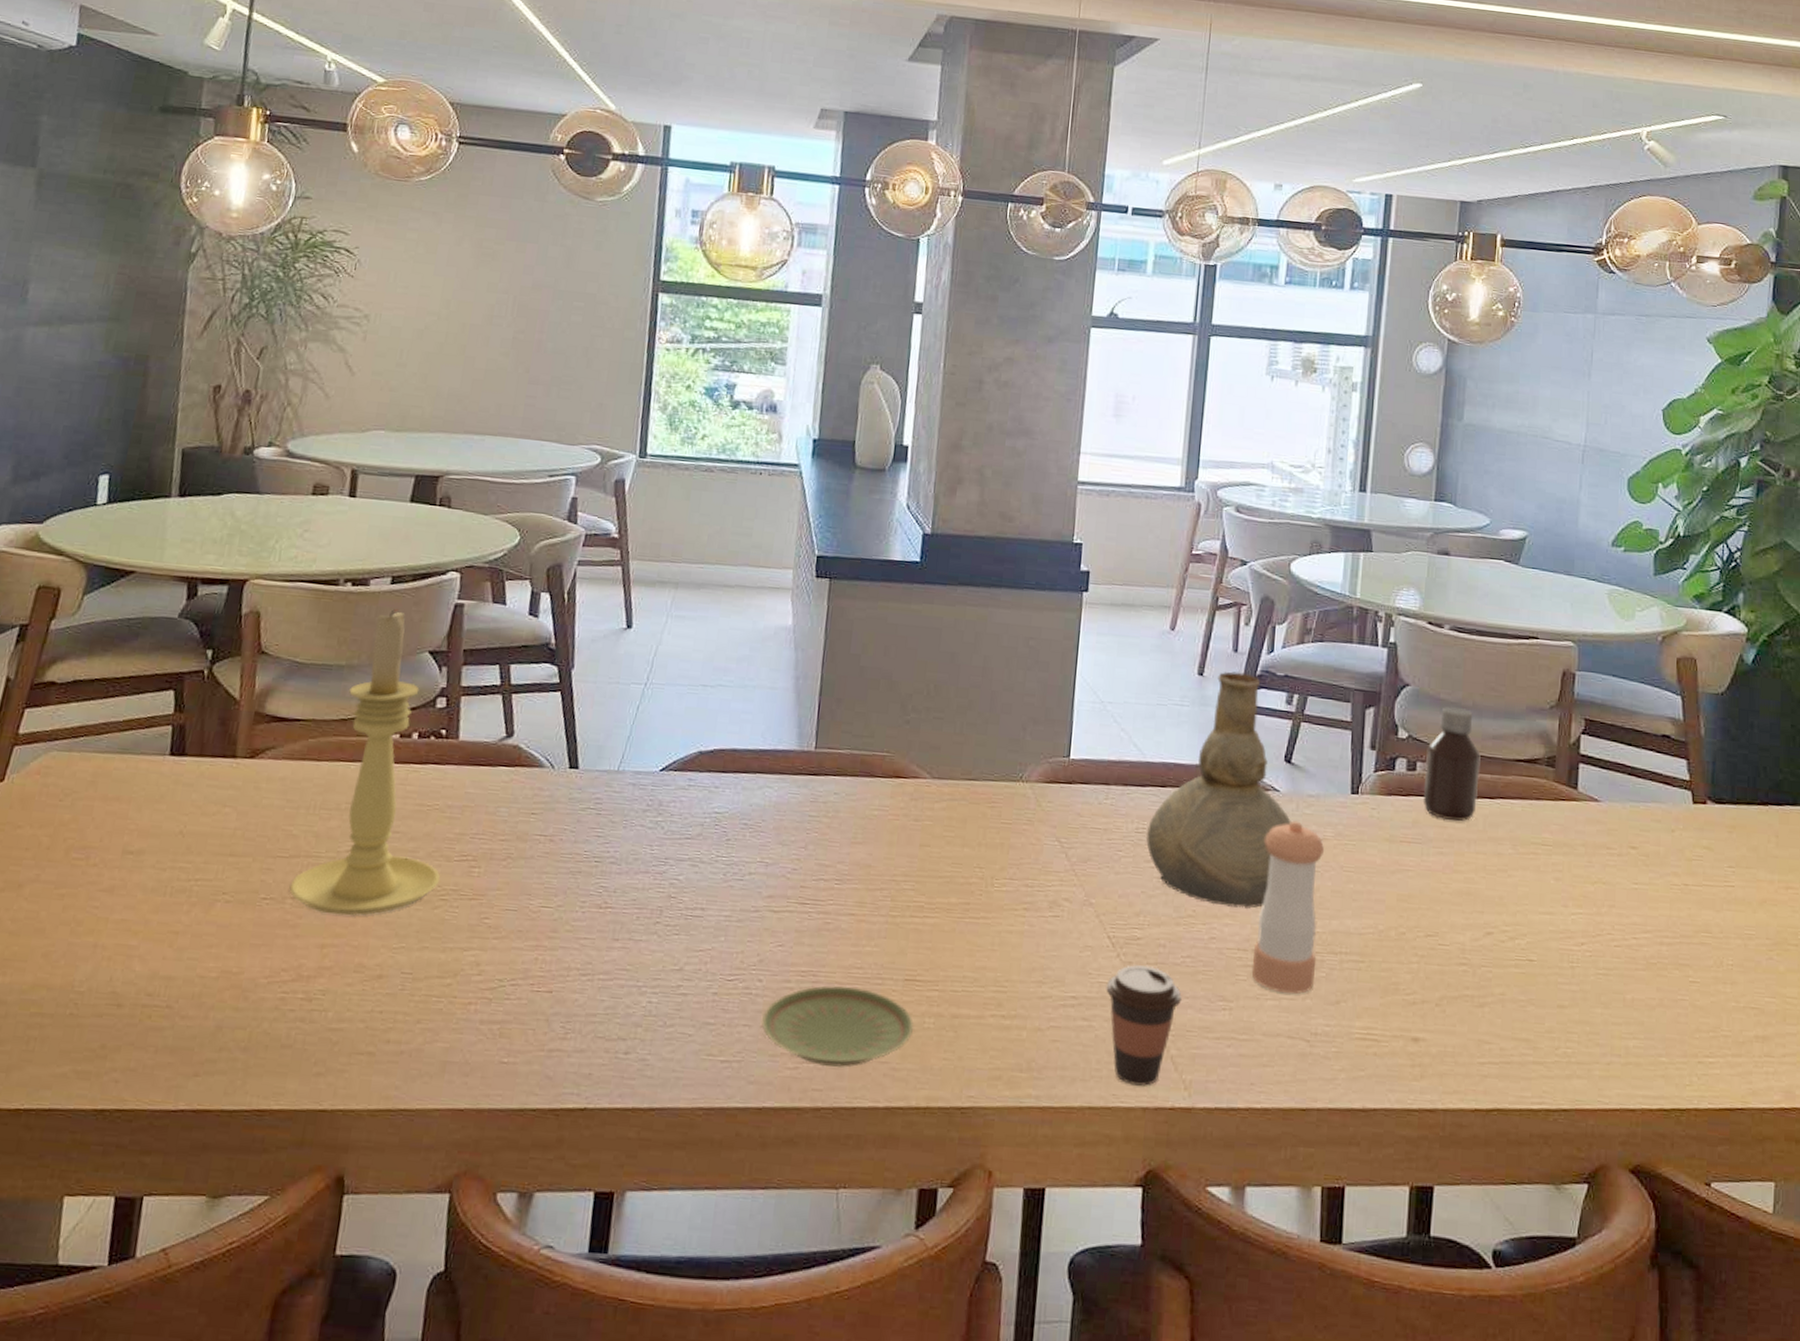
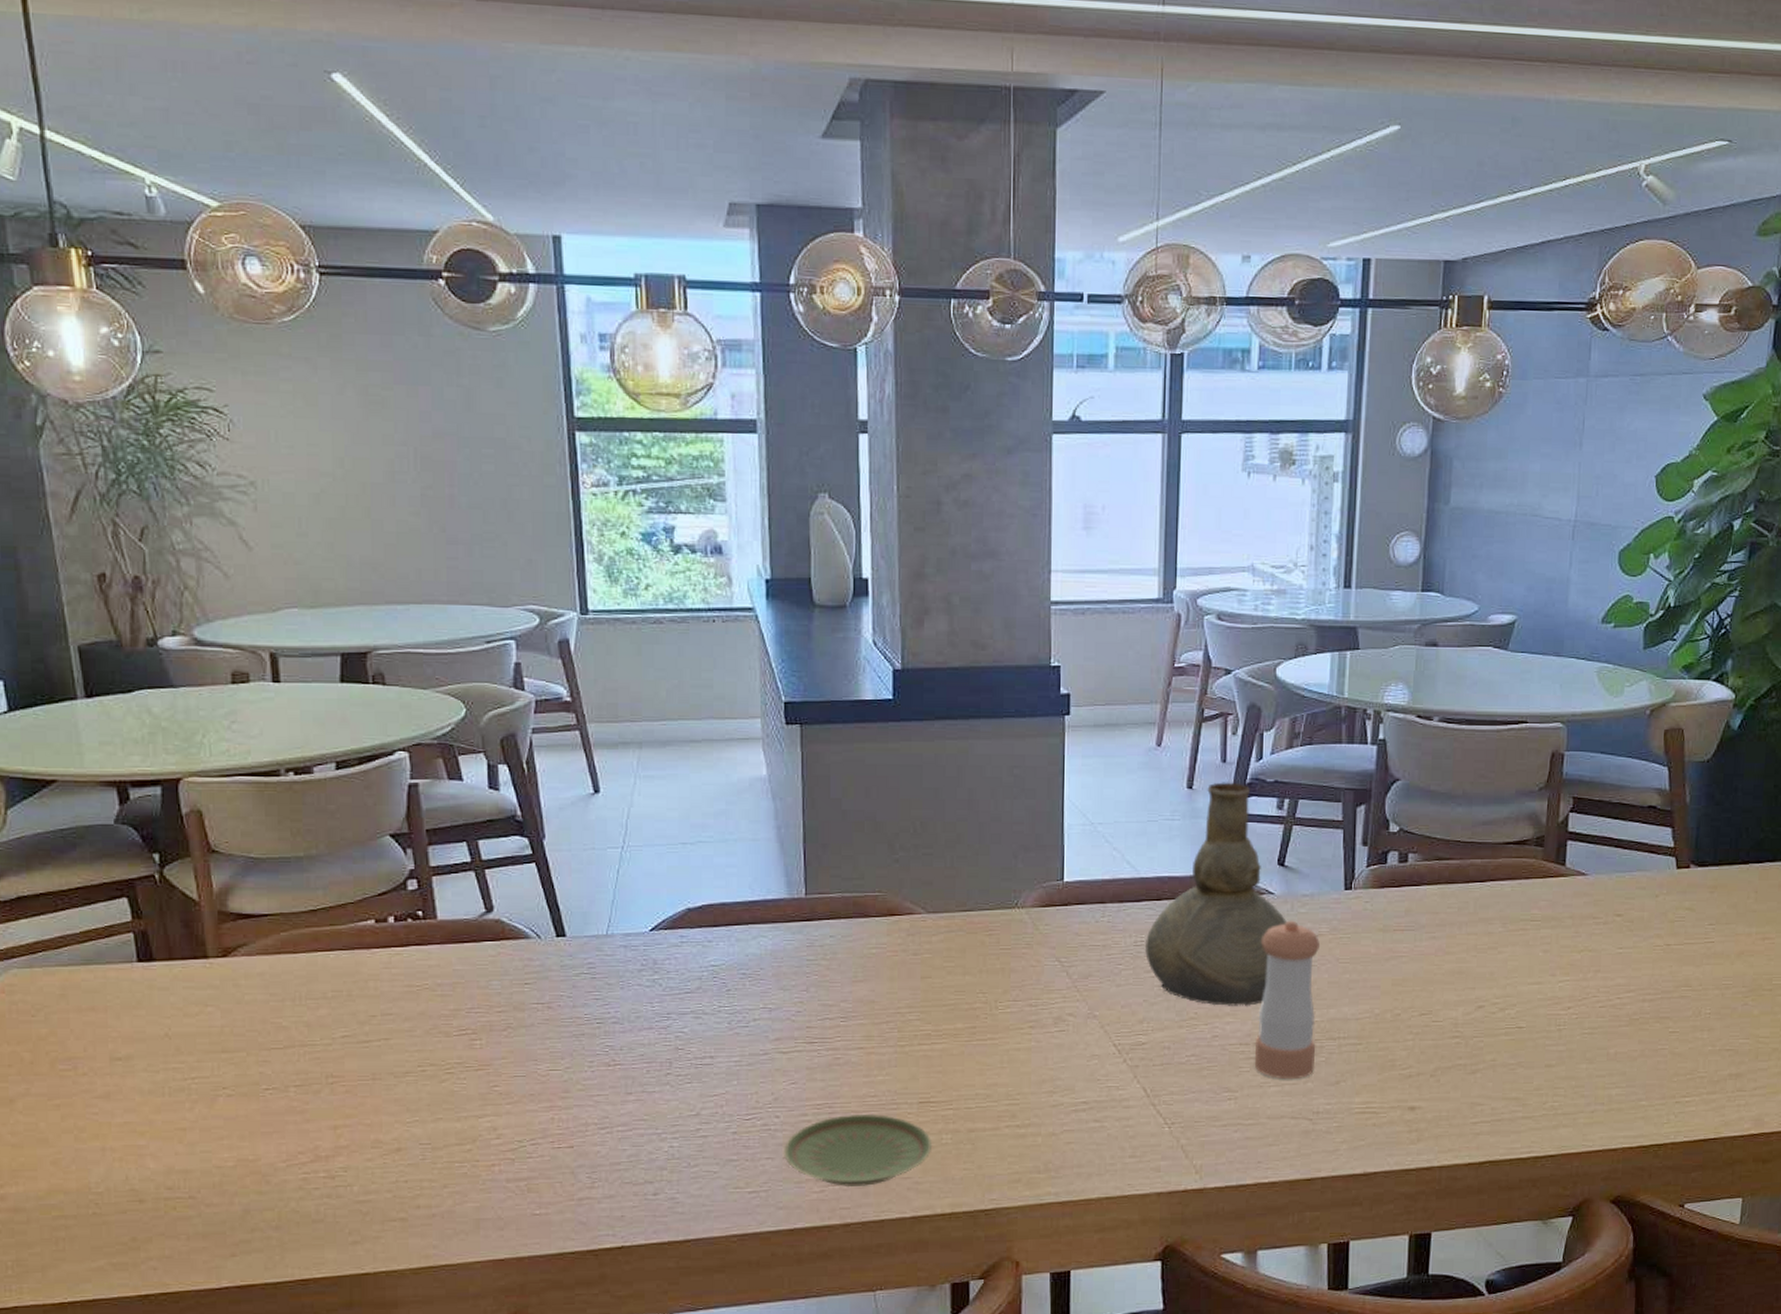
candle holder: present [289,609,440,916] -> none [290,795,442,1097]
coffee cup: present [1106,965,1182,1086] -> none [1115,1068,1189,1174]
bottle: present [1422,706,1481,822] -> none [1415,796,1471,907]

